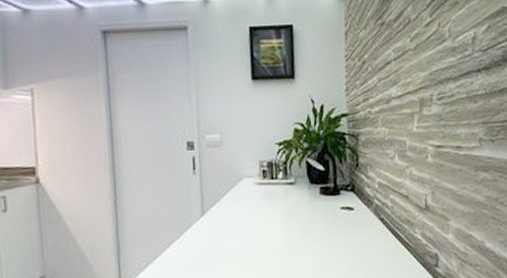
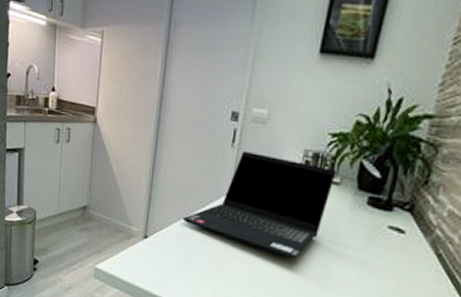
laptop computer: none [158,172,290,262] -> present [182,151,337,260]

